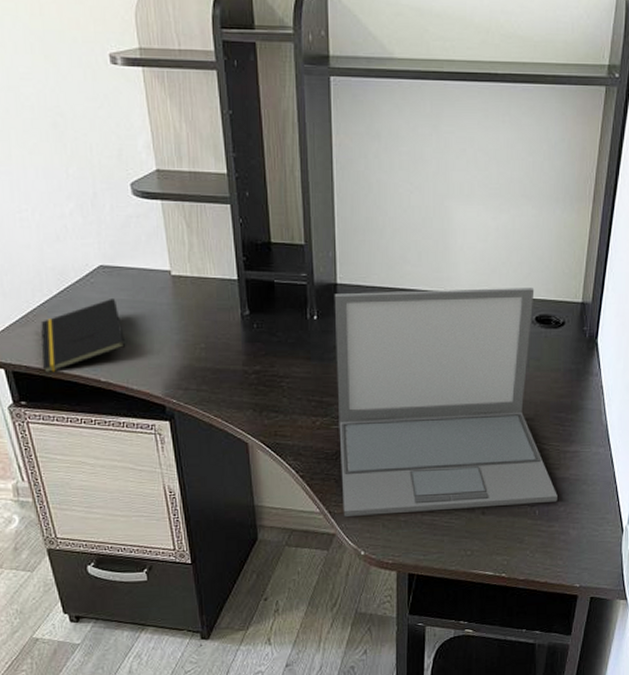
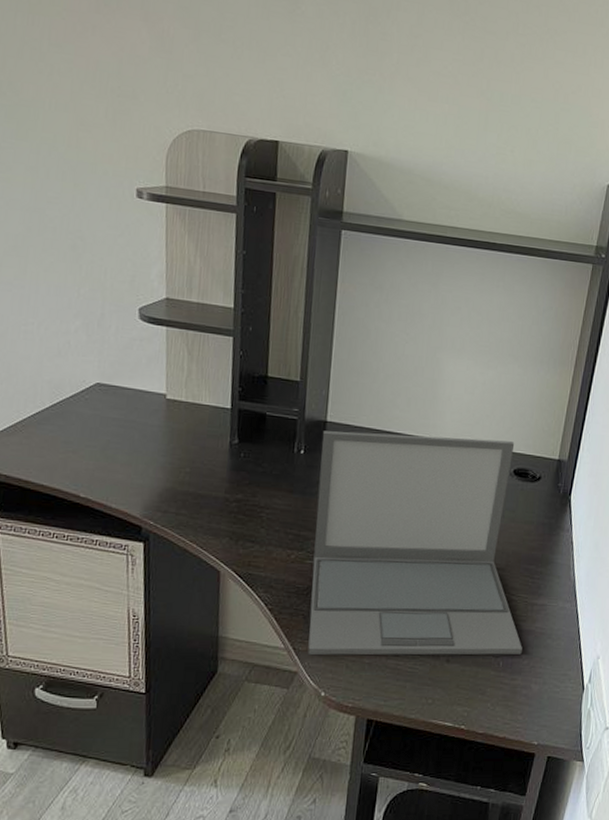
notepad: present [41,299,126,374] -> none [22,416,111,485]

